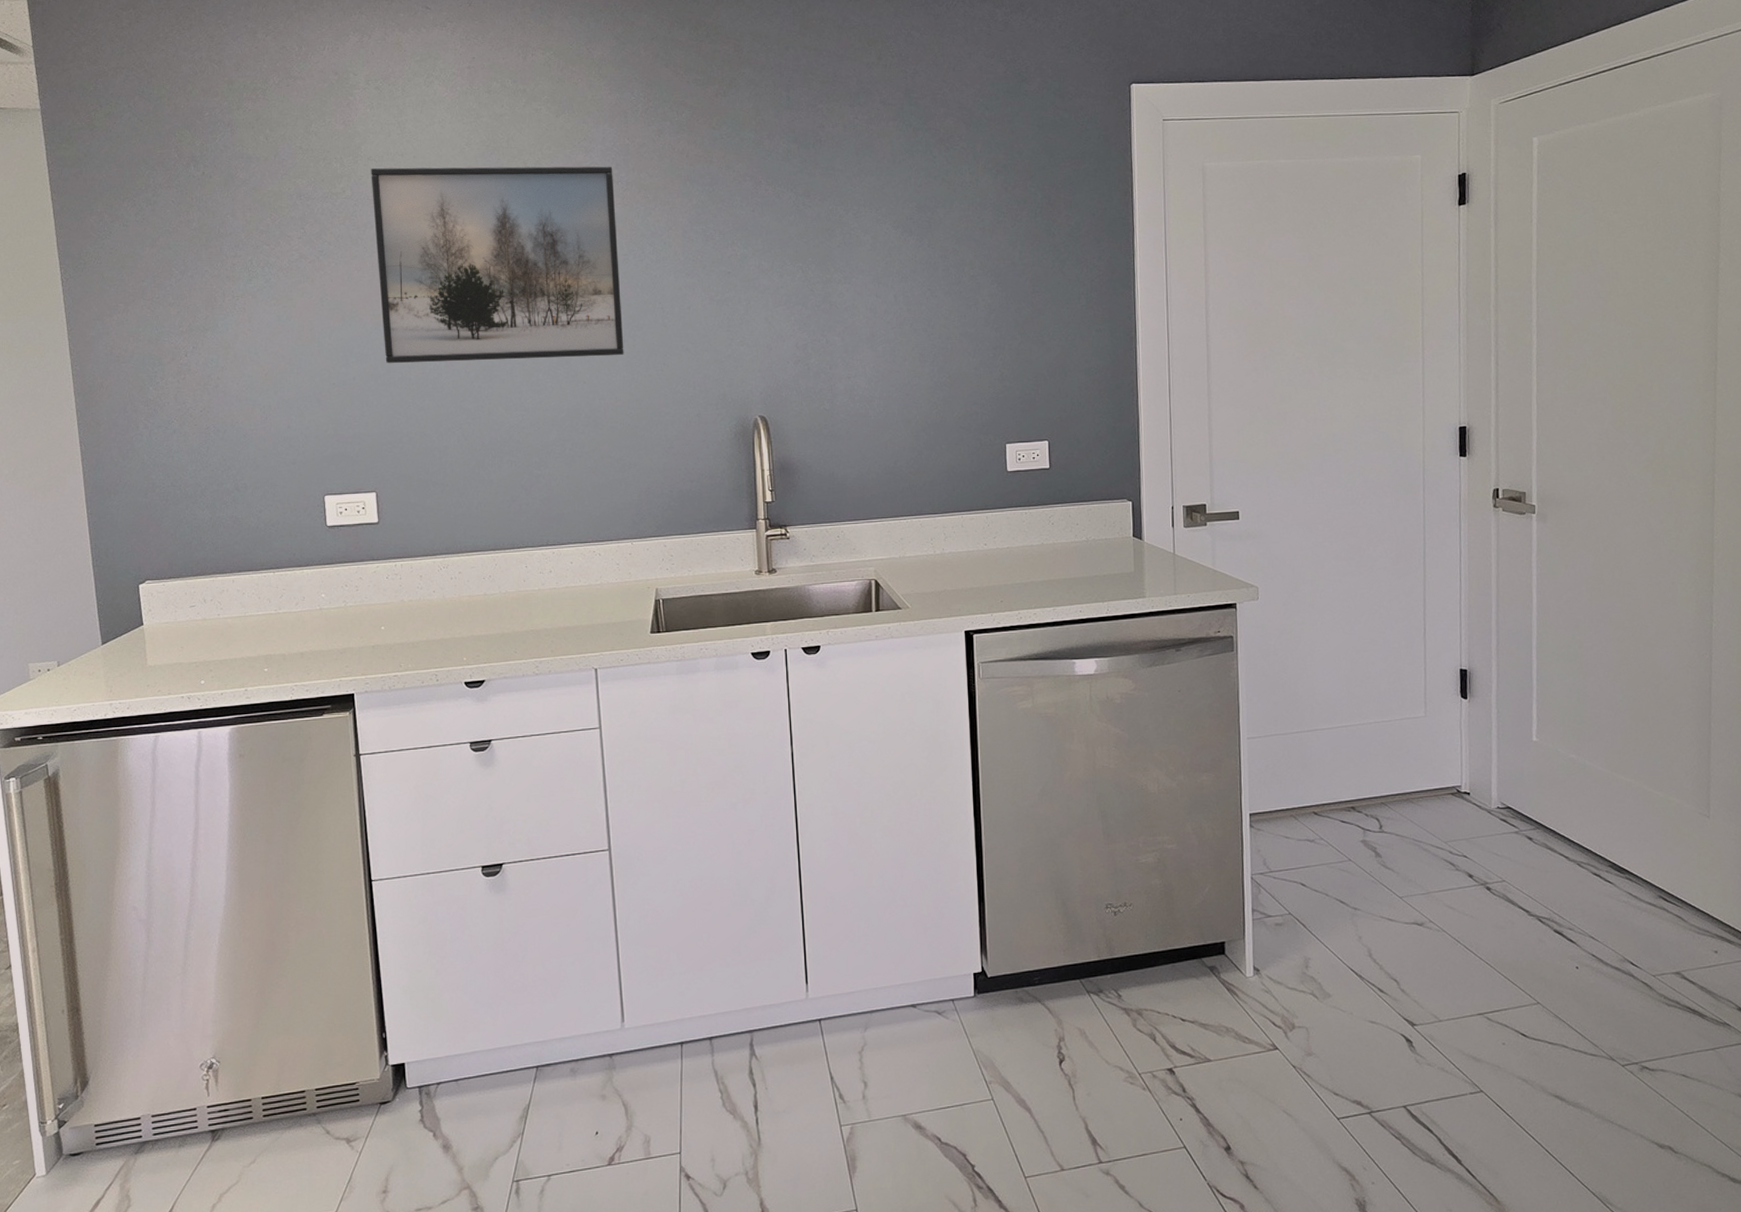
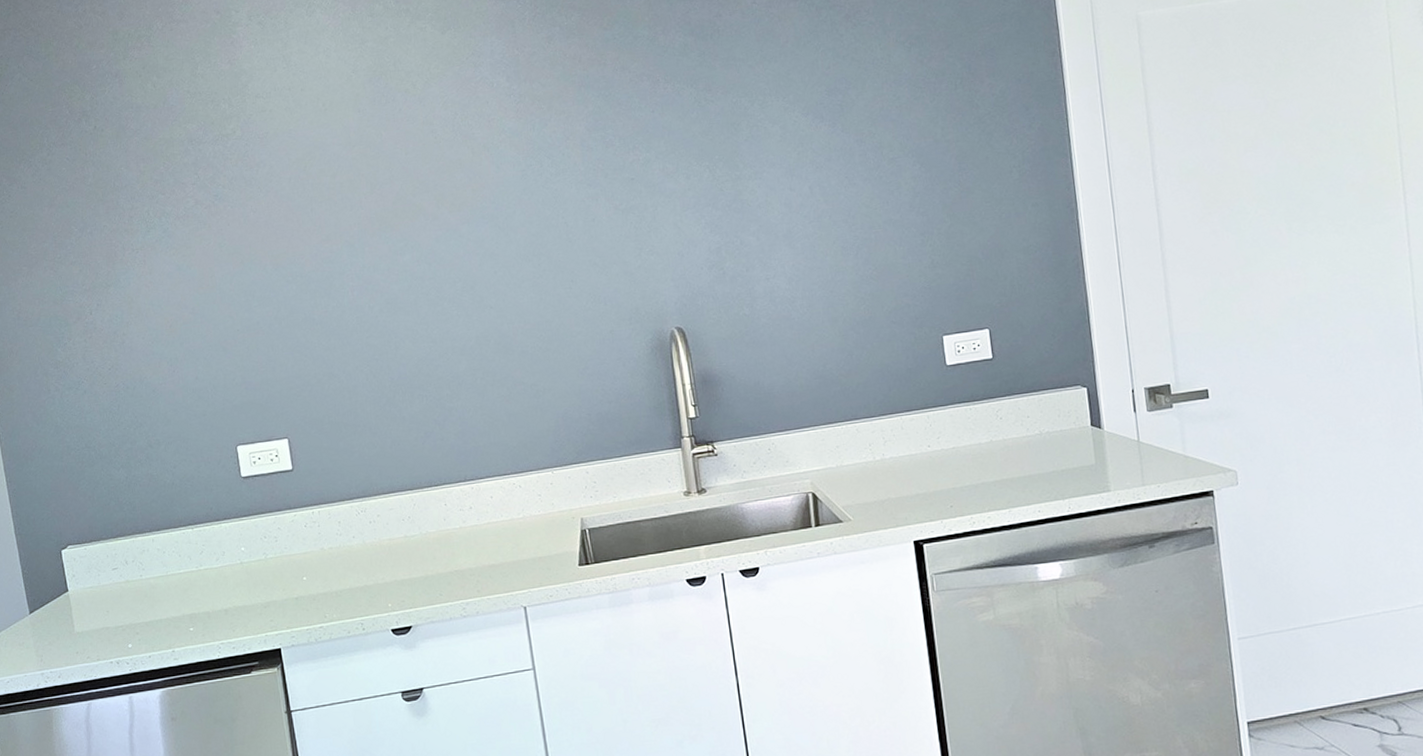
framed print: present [371,166,624,364] -> none [259,79,530,305]

